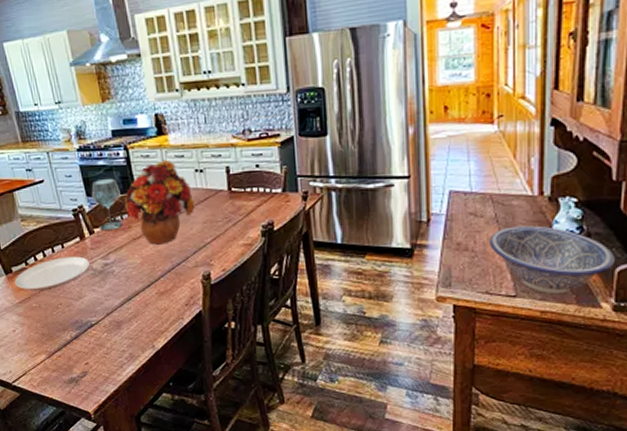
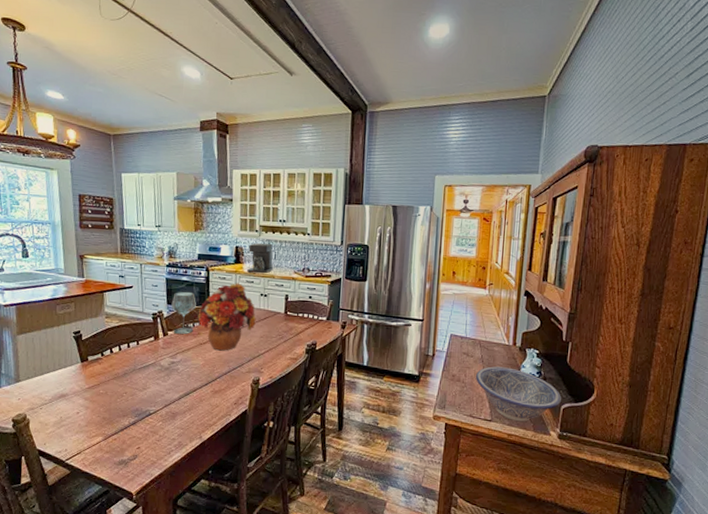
plate: present [14,256,90,290] -> none [87,352,158,379]
coffee maker: none [170,103,206,145] -> present [247,242,274,274]

